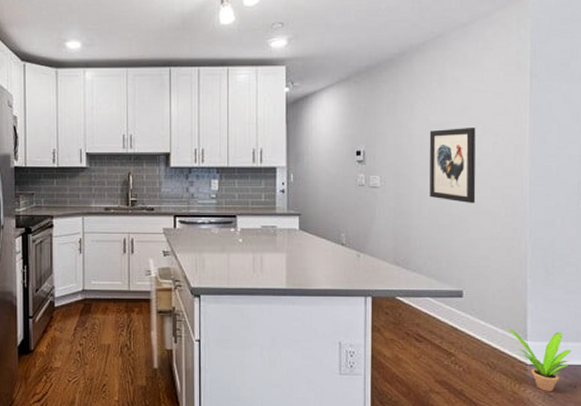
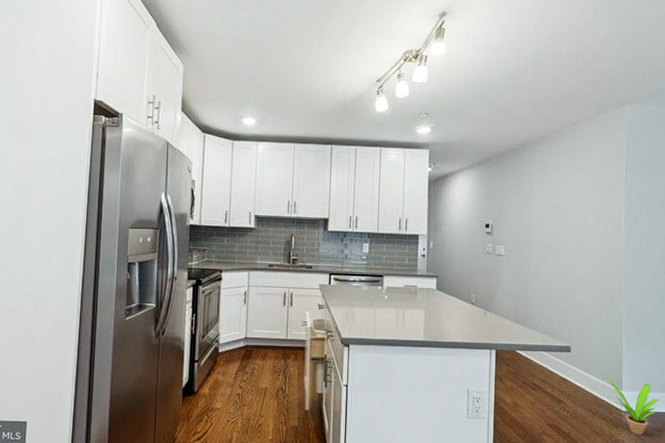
wall art: present [429,128,476,204] -> none [545,208,582,273]

